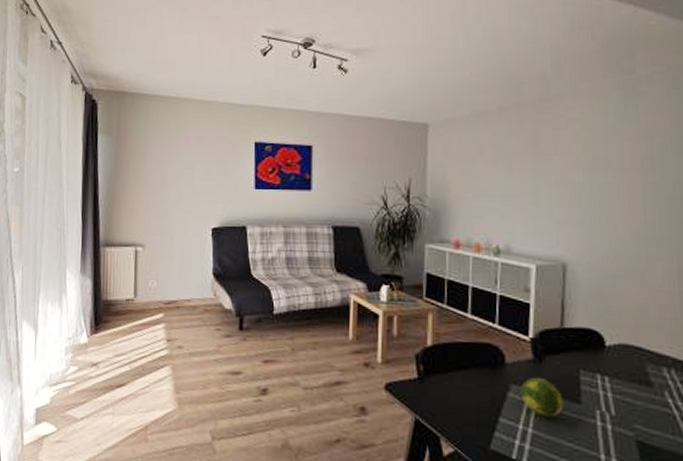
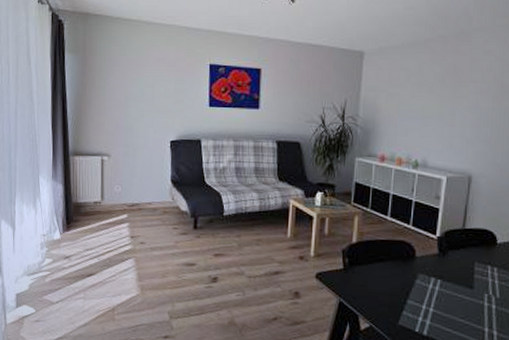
fruit: present [520,377,564,417] -> none [425,268,460,299]

